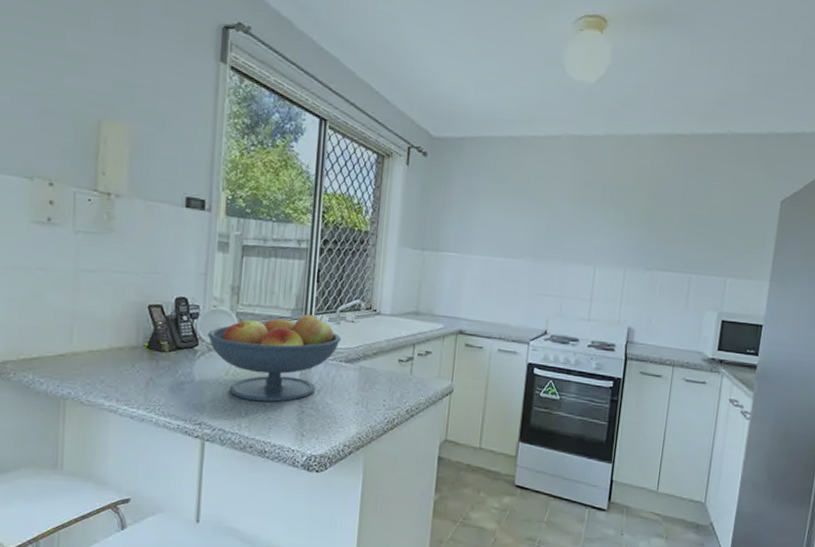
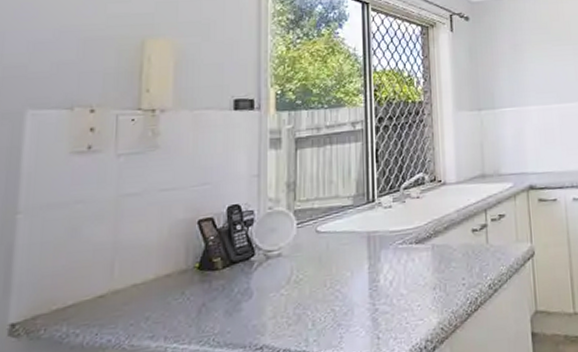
fruit bowl: present [207,314,342,402] -> none [264,196,409,309]

